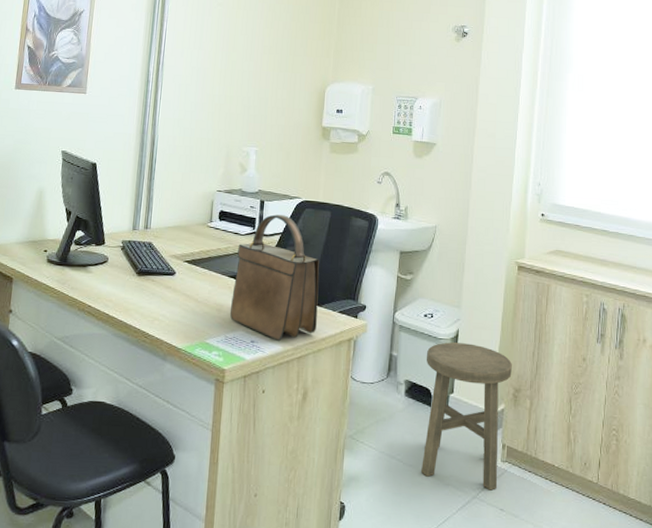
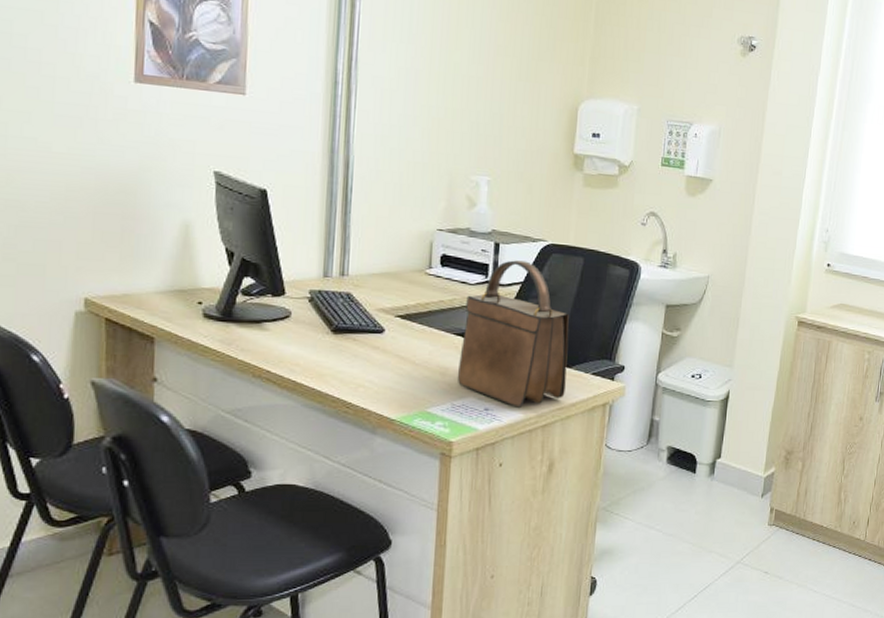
stool: present [421,342,512,491] -> none [682,404,786,555]

